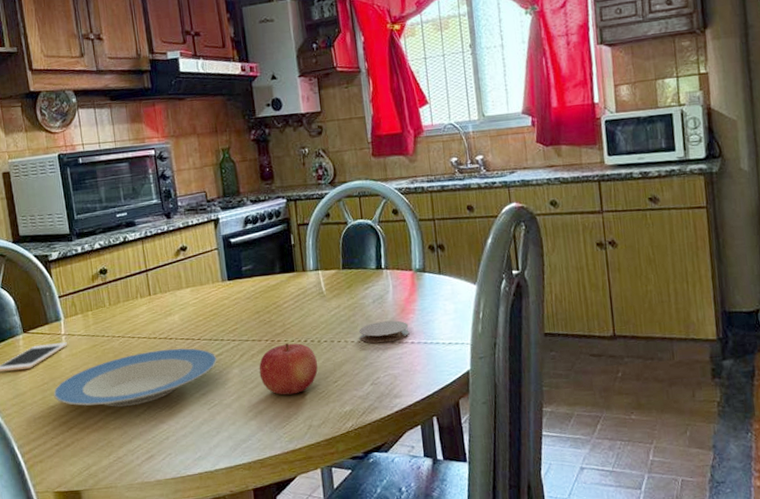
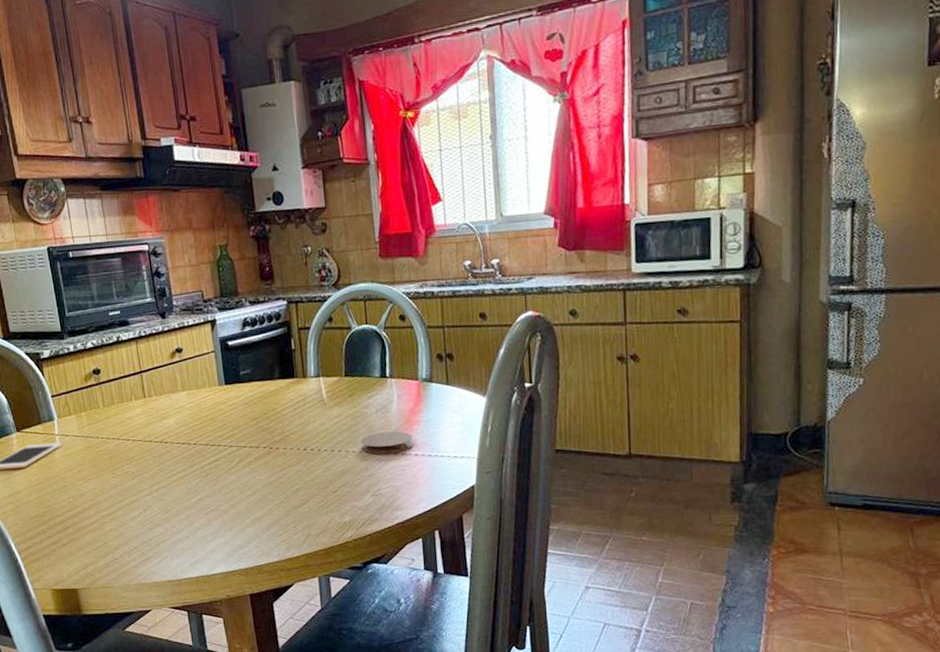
plate: present [53,348,217,408] -> none [48,452,214,510]
fruit: present [259,342,318,395] -> none [256,450,318,503]

